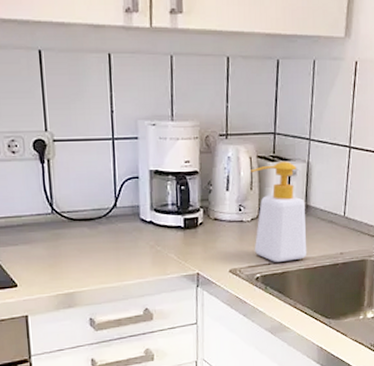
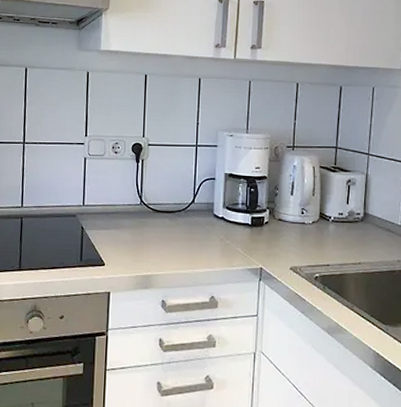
soap bottle: present [251,162,307,262] -> none [314,172,365,264]

